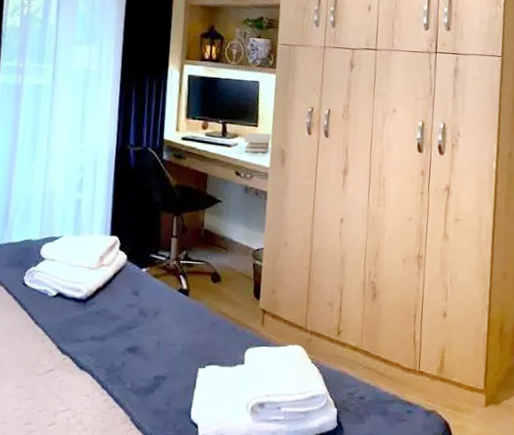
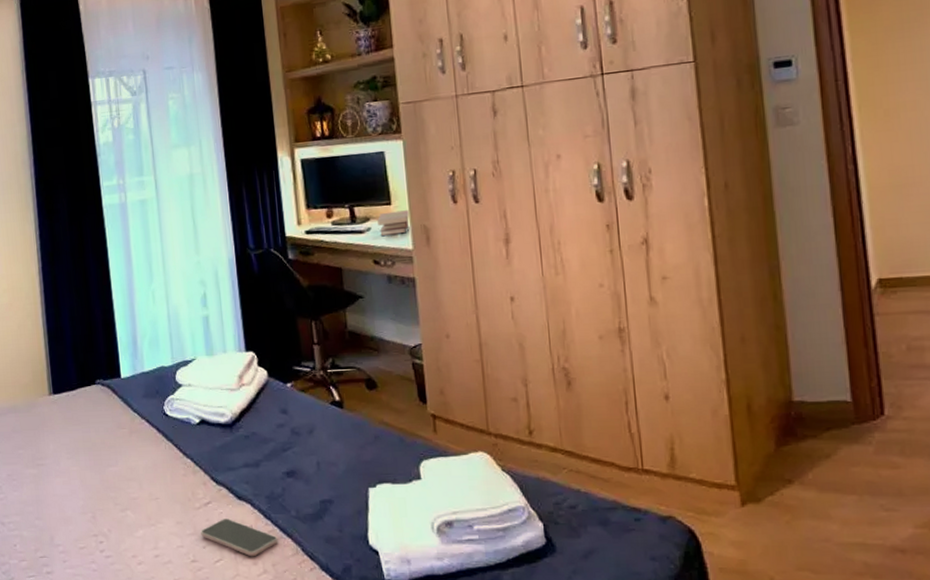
mobile phone: none [39,386,111,423] -> present [201,519,278,557]

